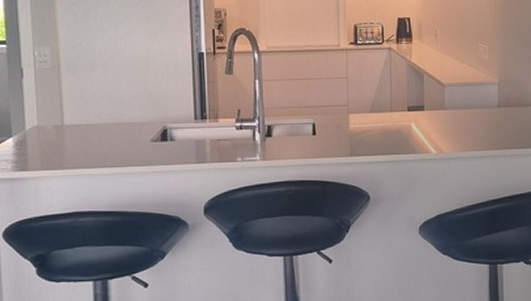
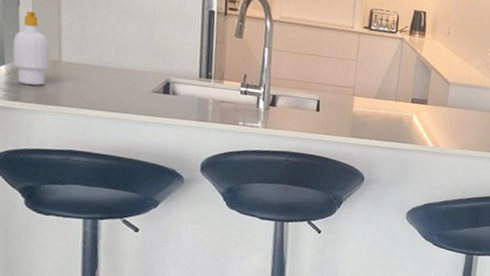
soap bottle: none [18,81,53,153] -> present [12,10,50,86]

